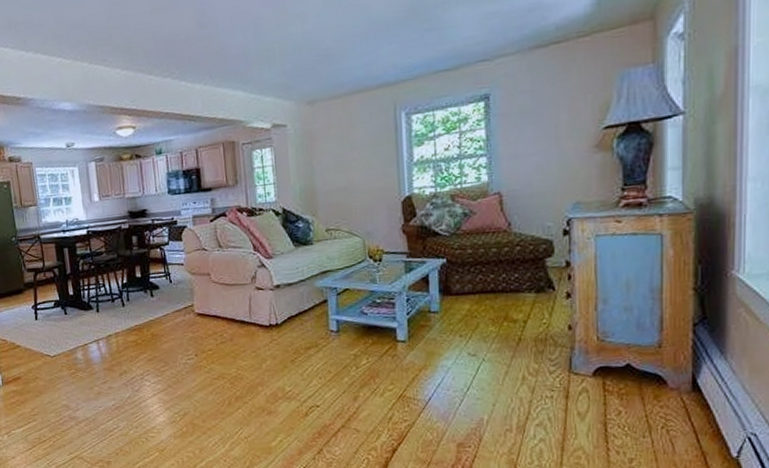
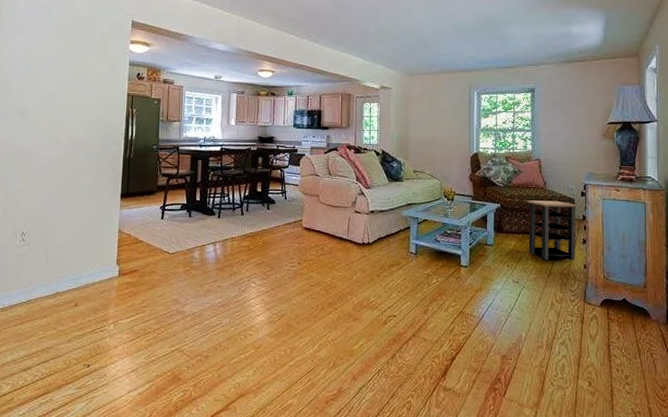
side table: none [483,245,558,324] -> present [526,200,577,260]

